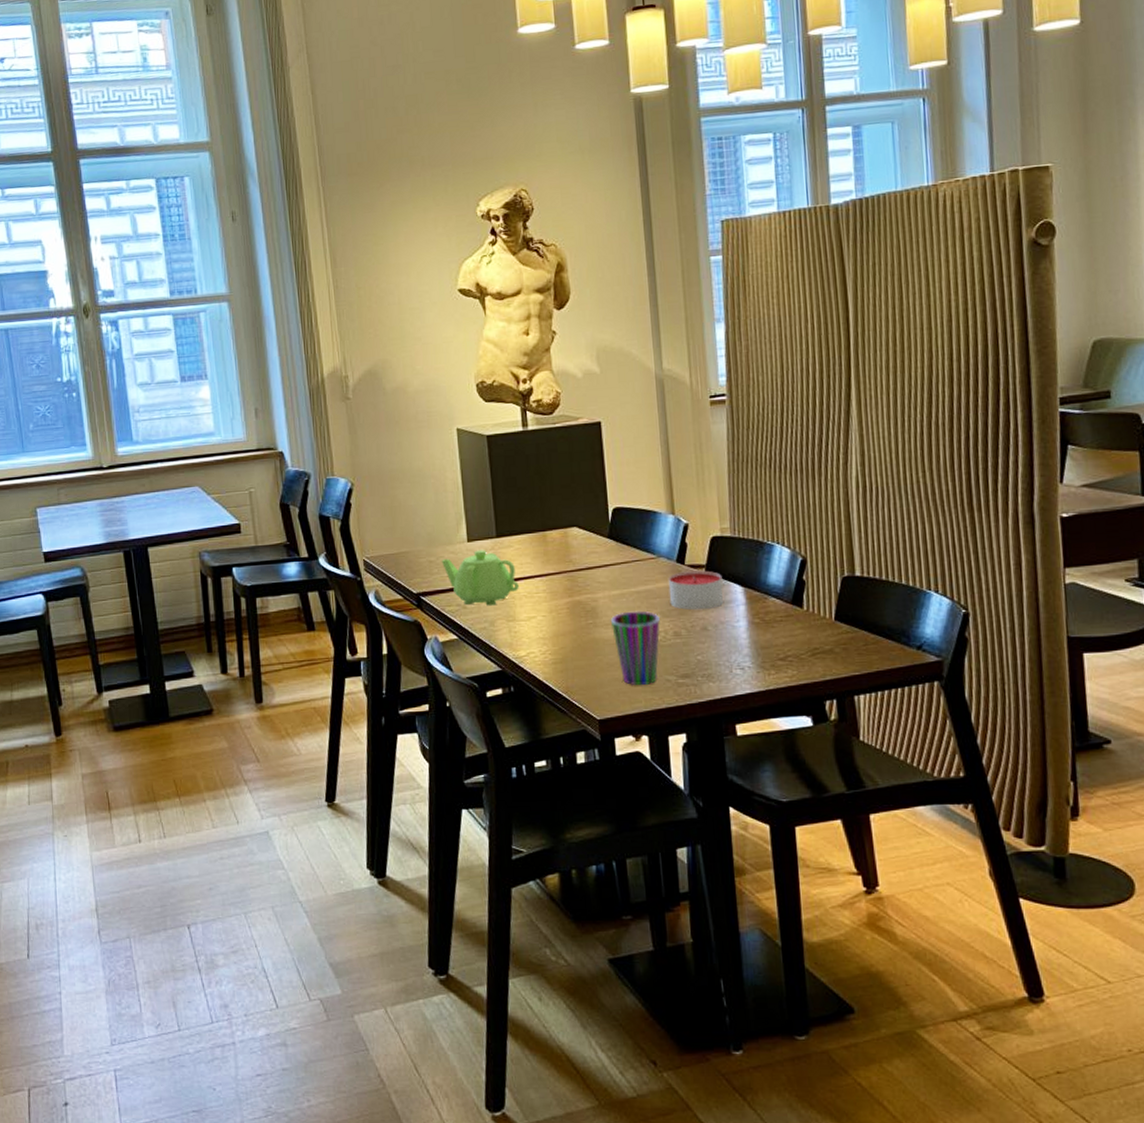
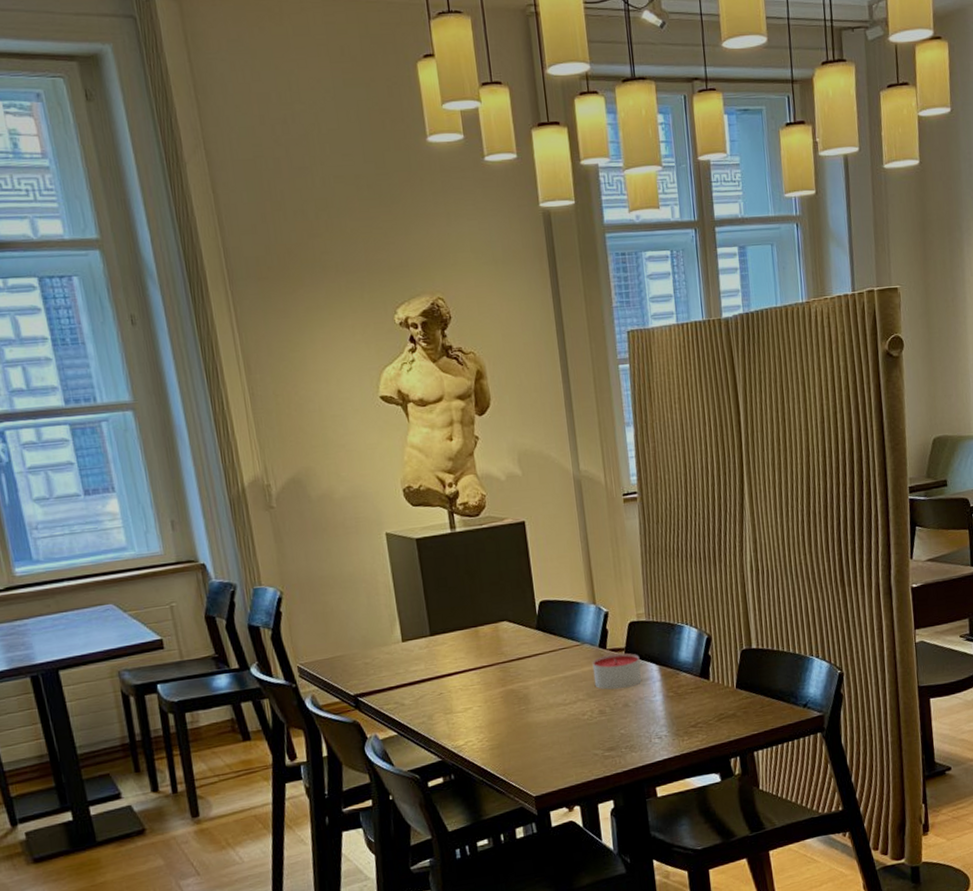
teapot: present [441,550,519,606] -> none [377,648,455,702]
cup: present [610,611,660,686] -> none [541,694,587,763]

